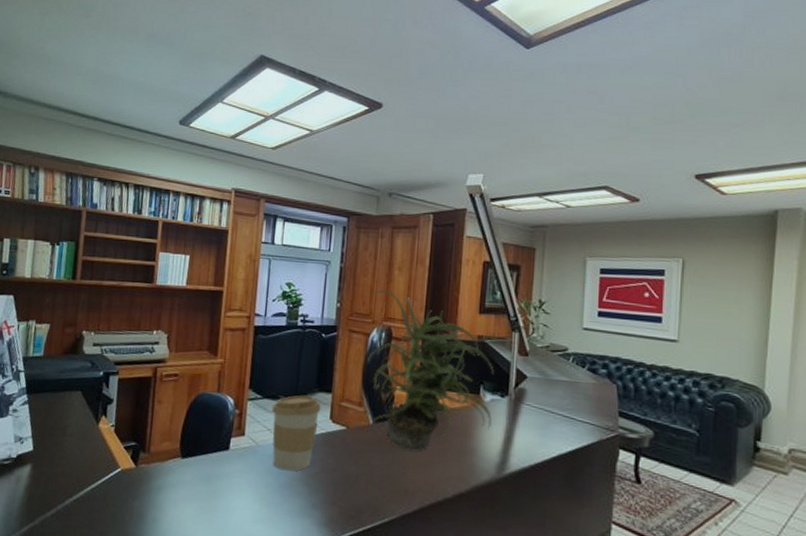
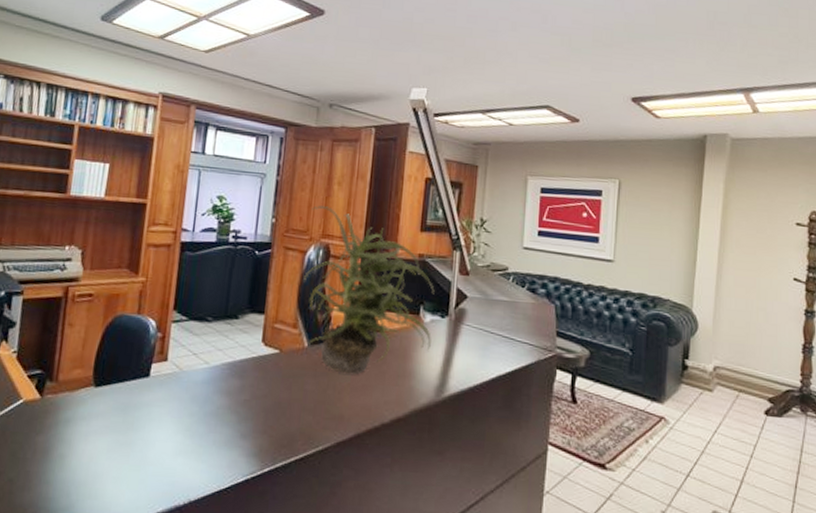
coffee cup: present [272,395,321,471] -> none [198,316,253,399]

